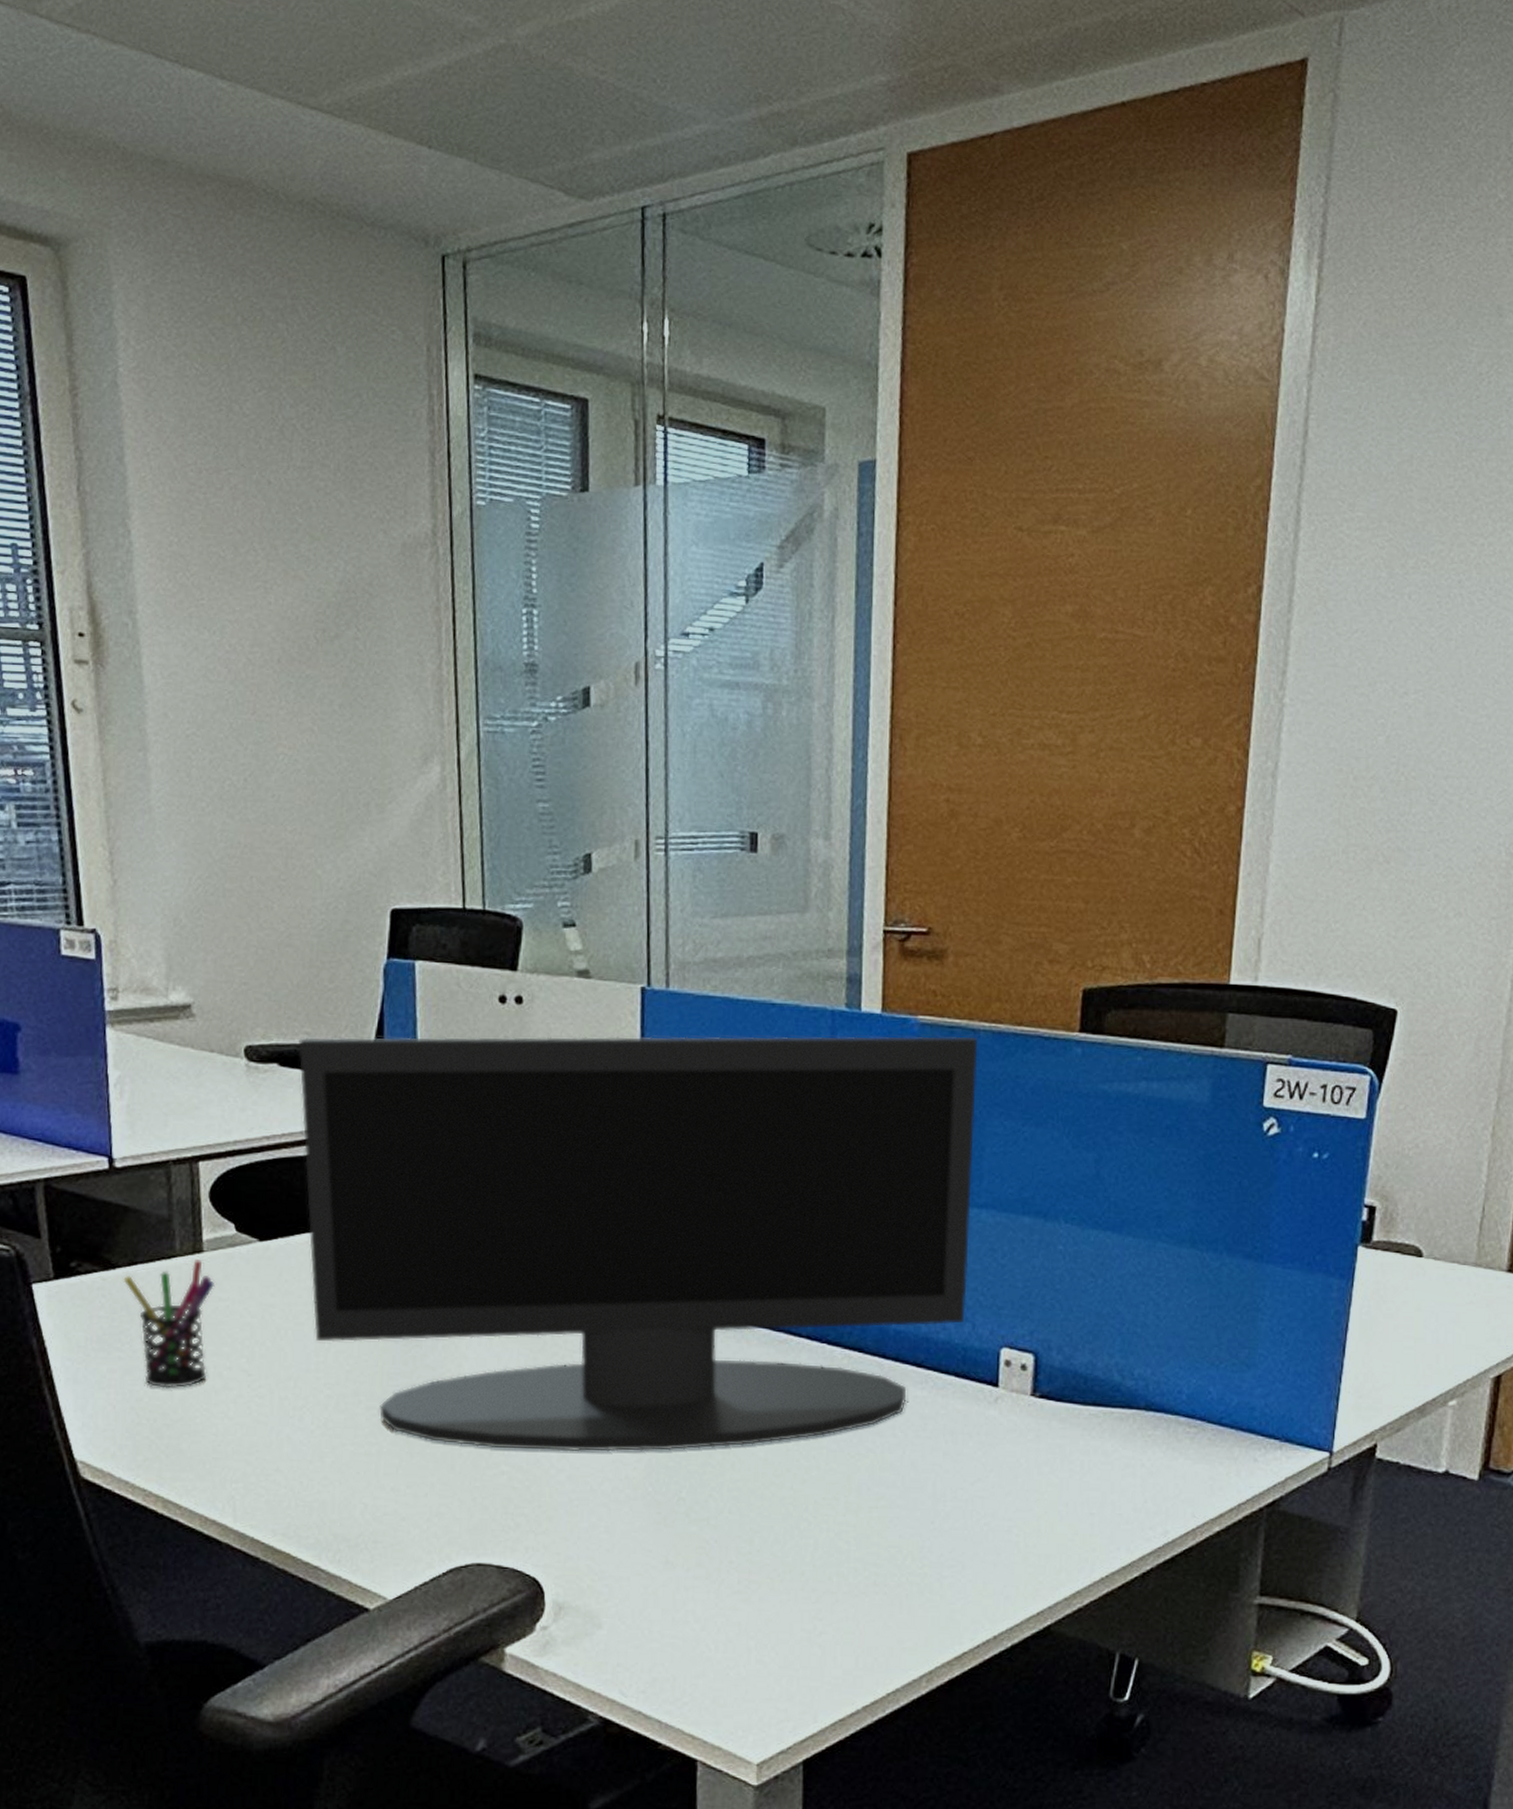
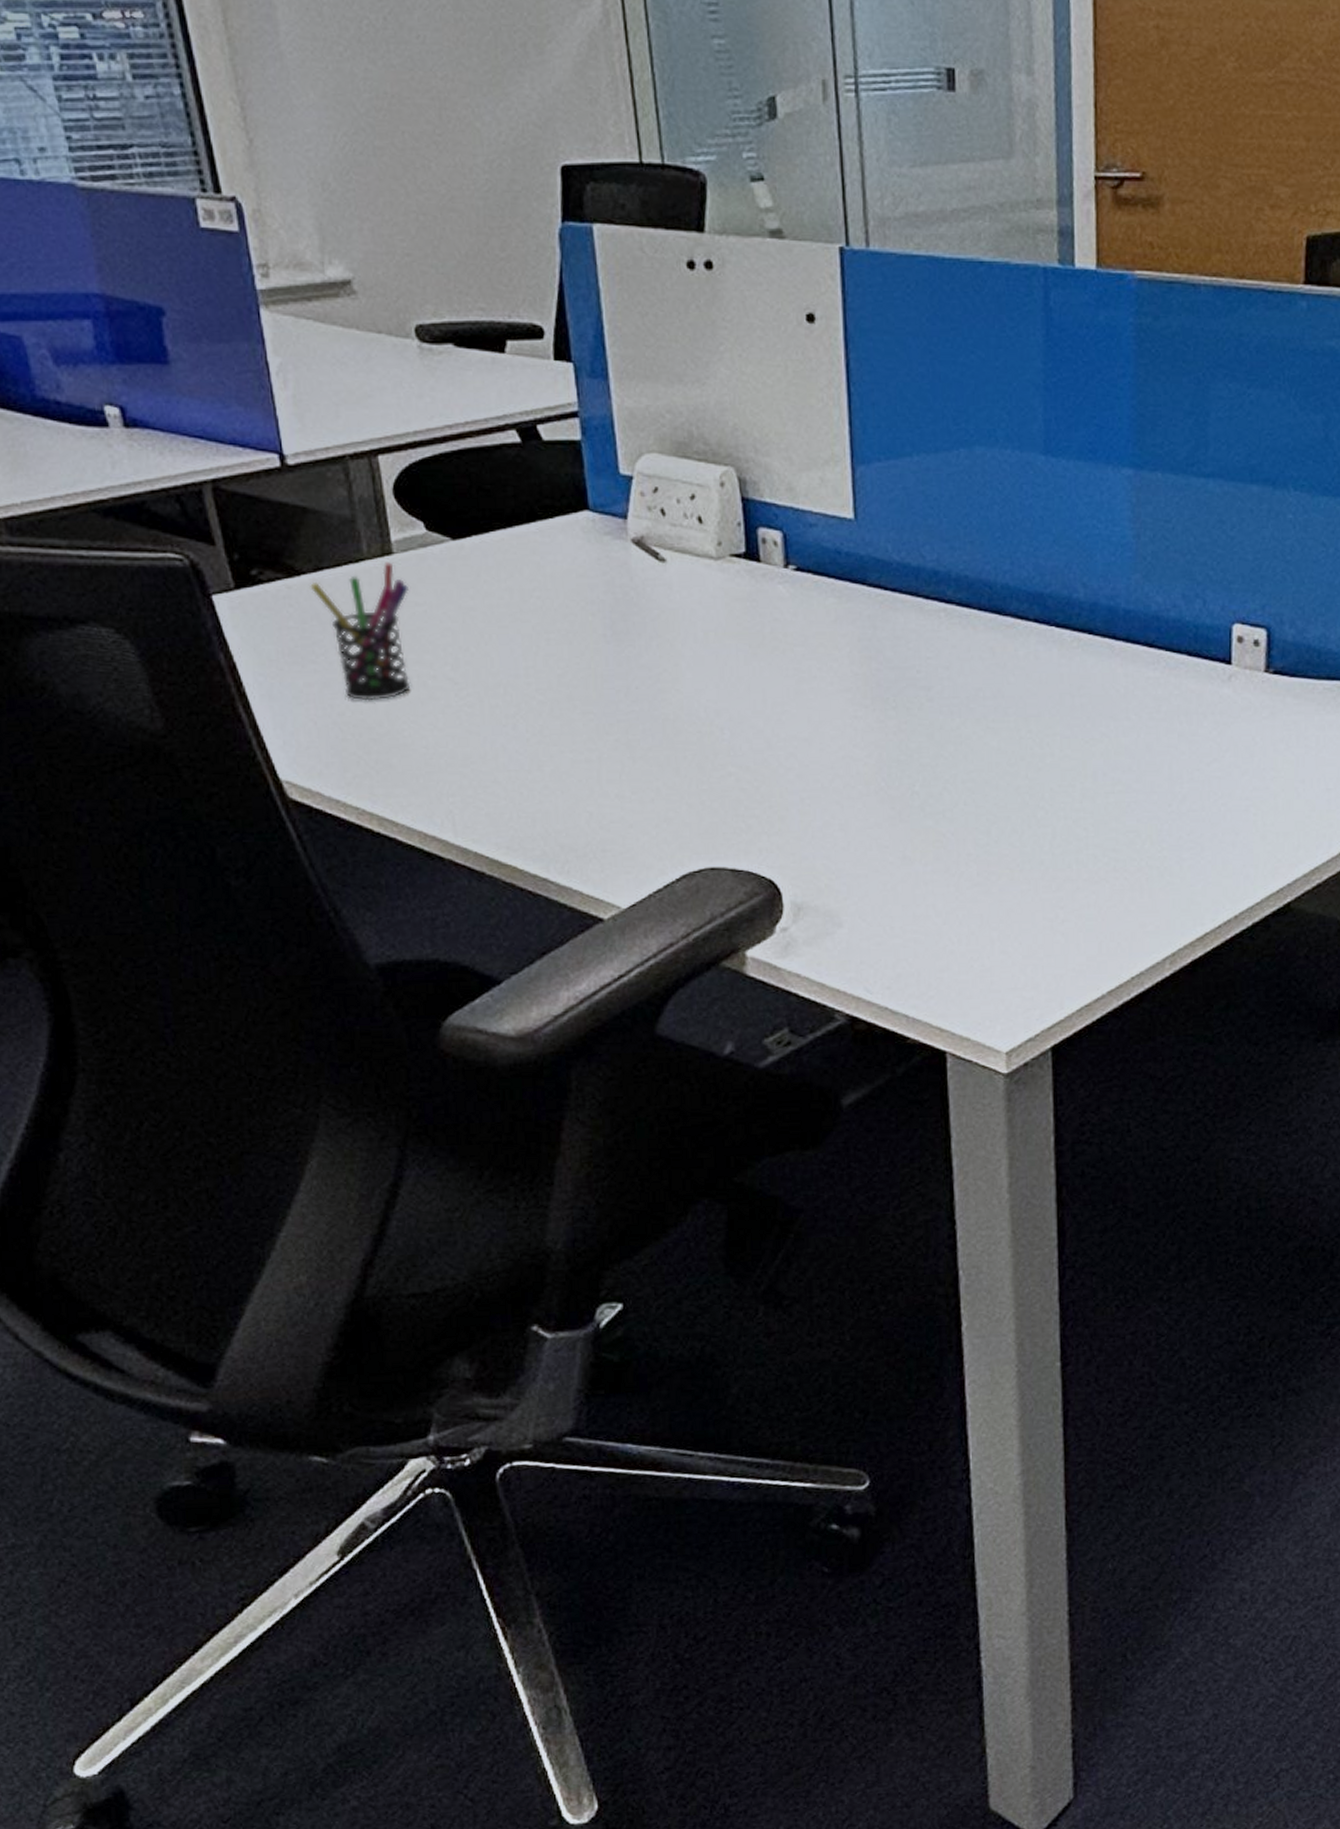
monitor: present [298,1036,978,1452] -> none [474,292,1199,749]

